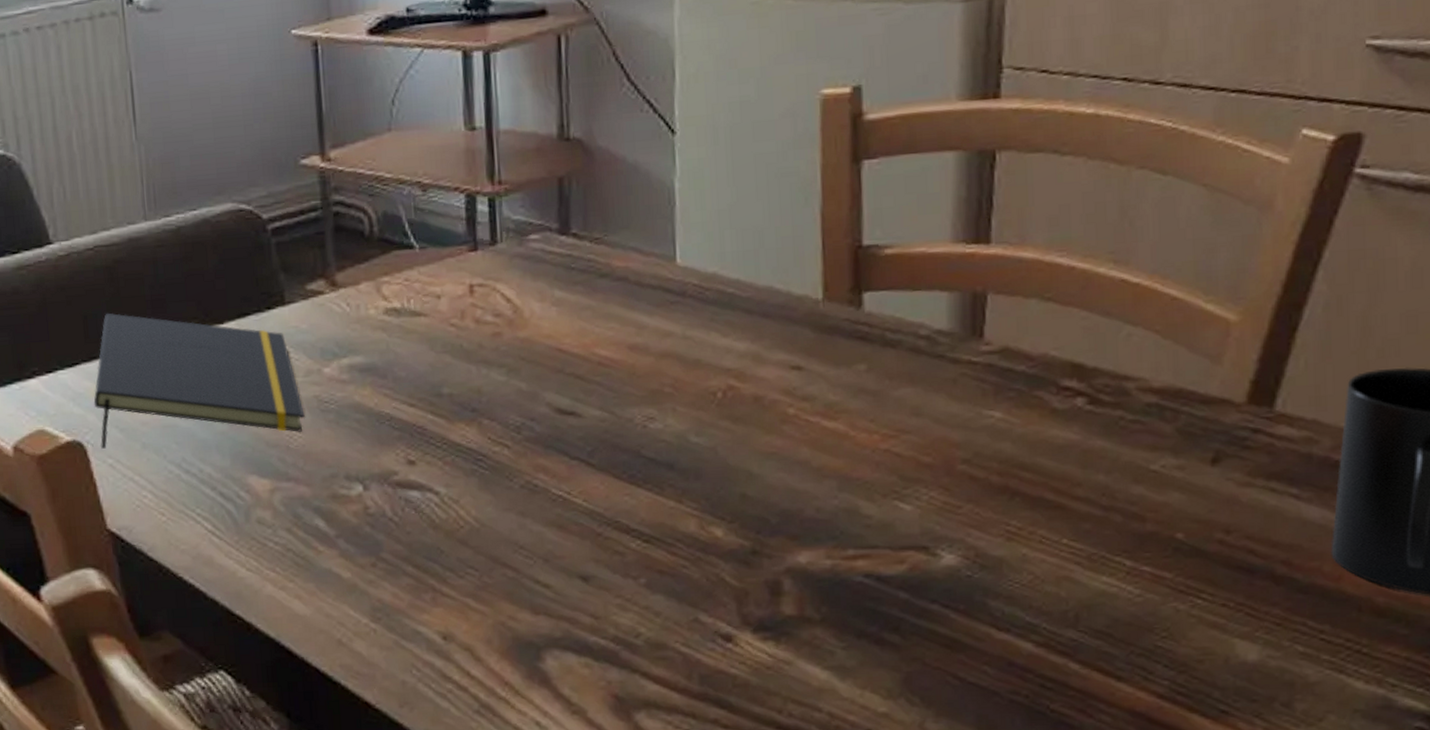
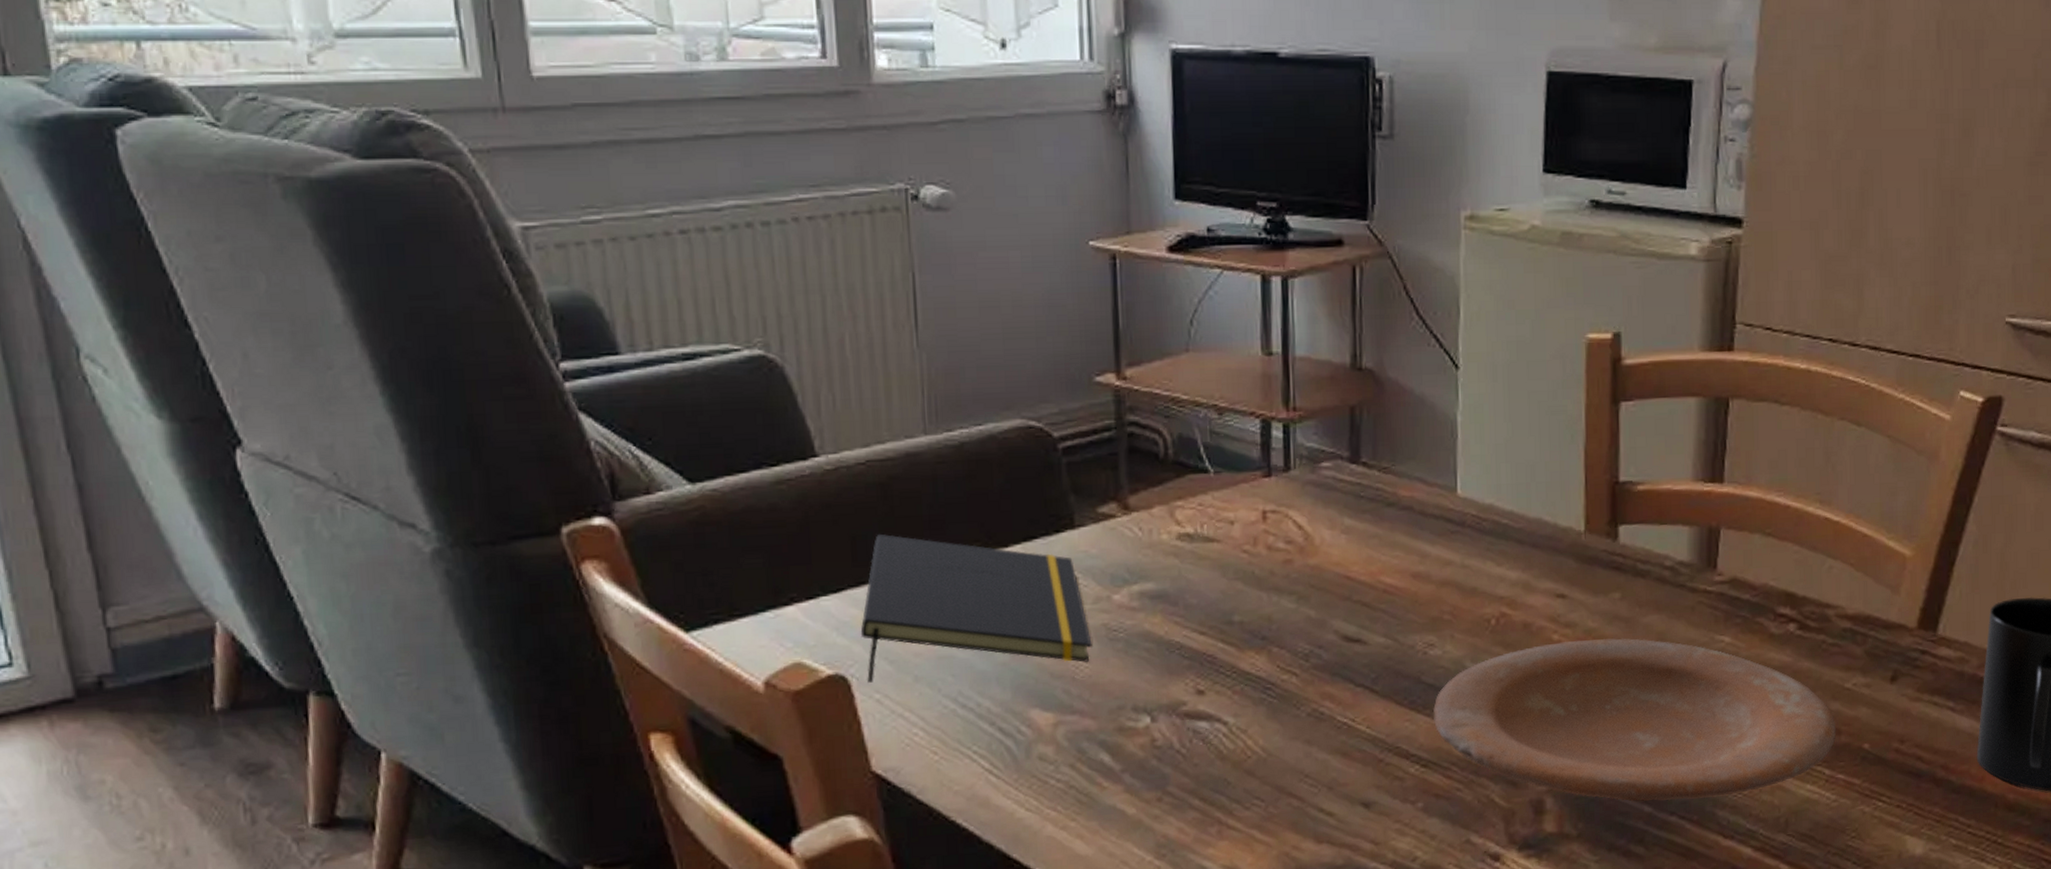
plate: none [655,412,1140,588] -> present [1433,638,1837,802]

